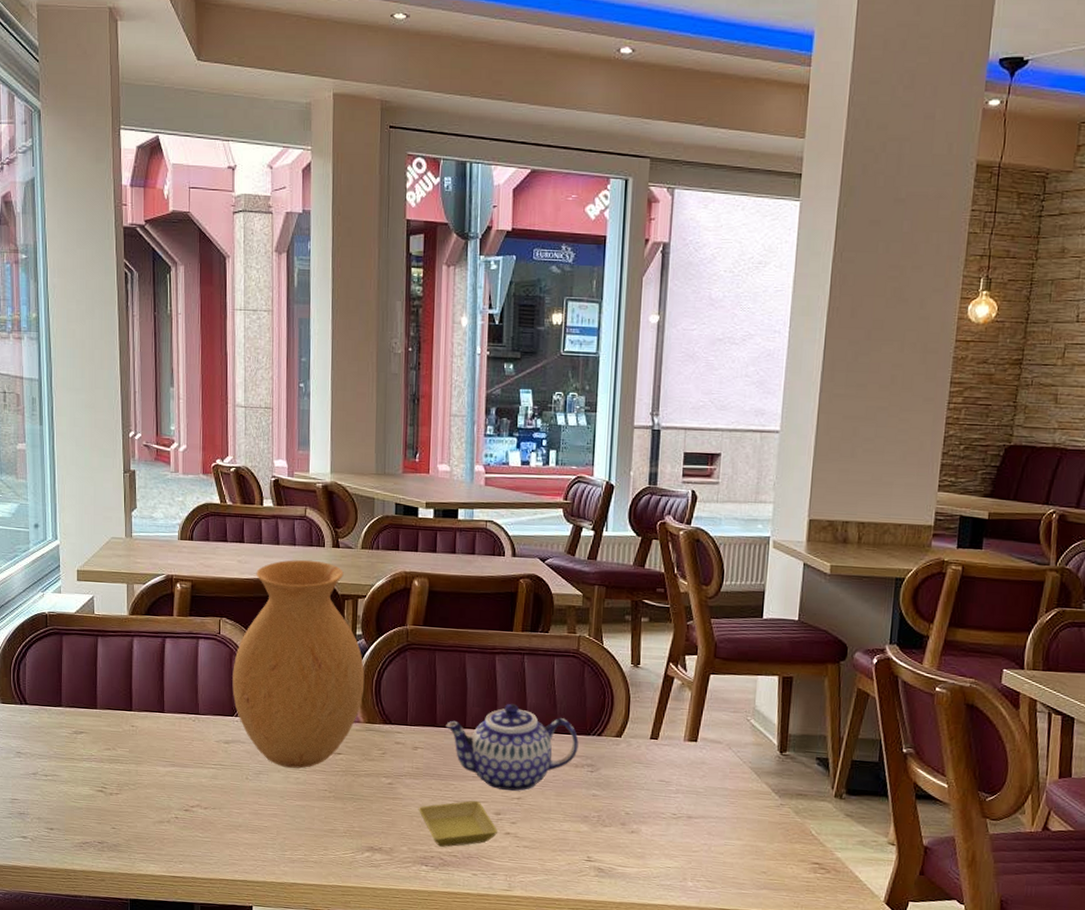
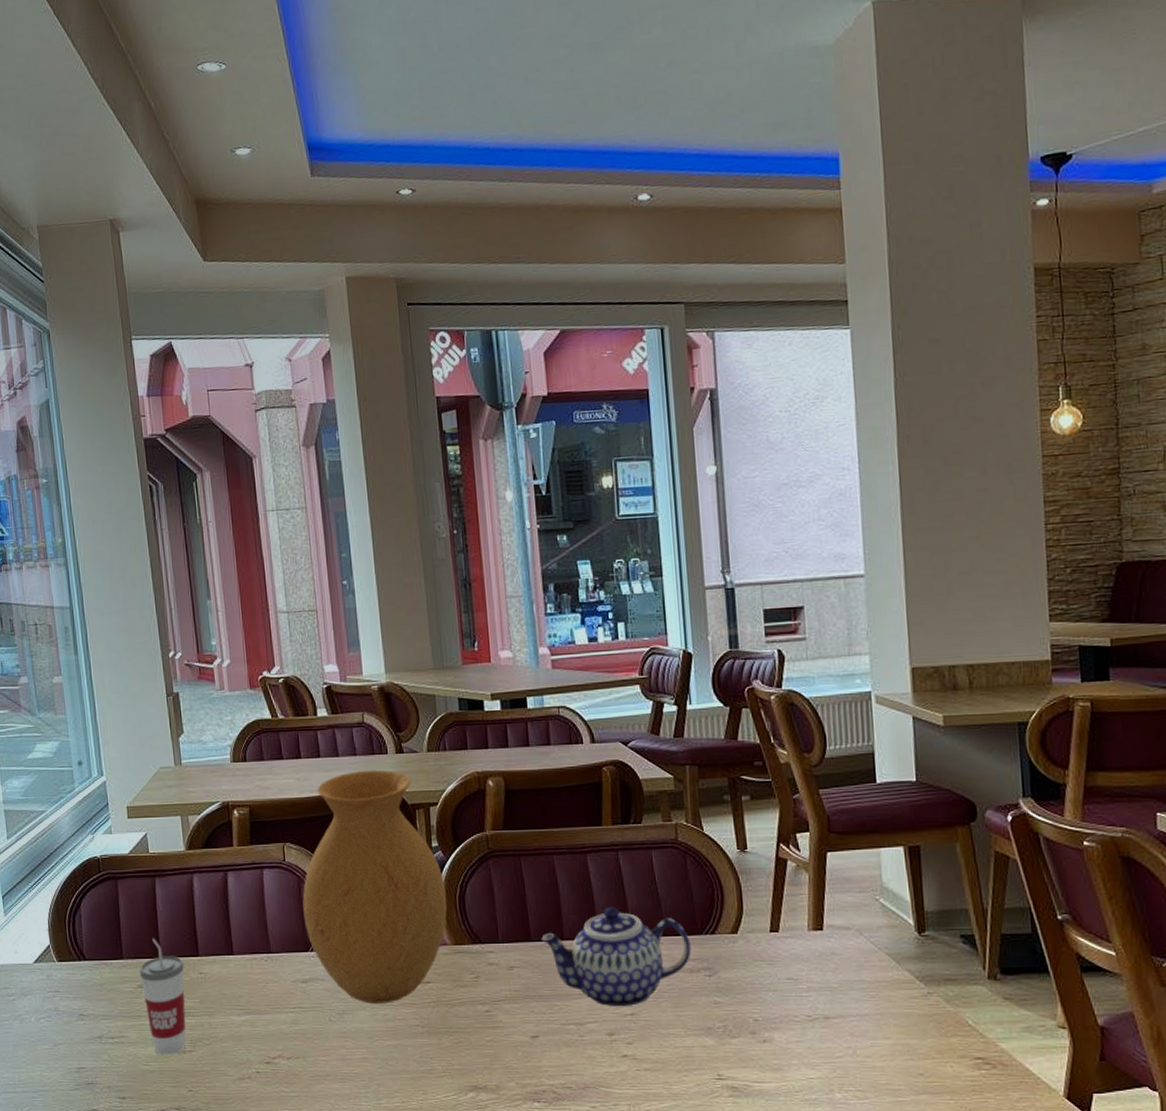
cup: none [75,691,118,796] -> present [139,938,186,1055]
saucer: present [418,800,498,847] -> none [521,1021,614,1078]

